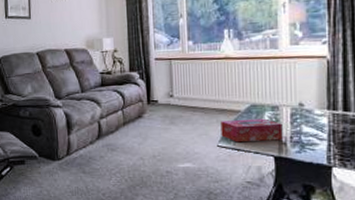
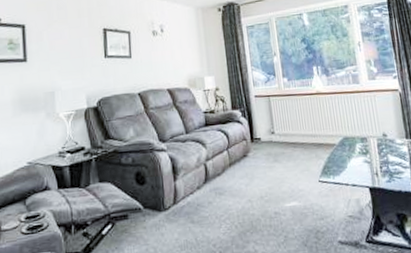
tissue box: present [220,118,283,143] -> none [319,150,374,176]

